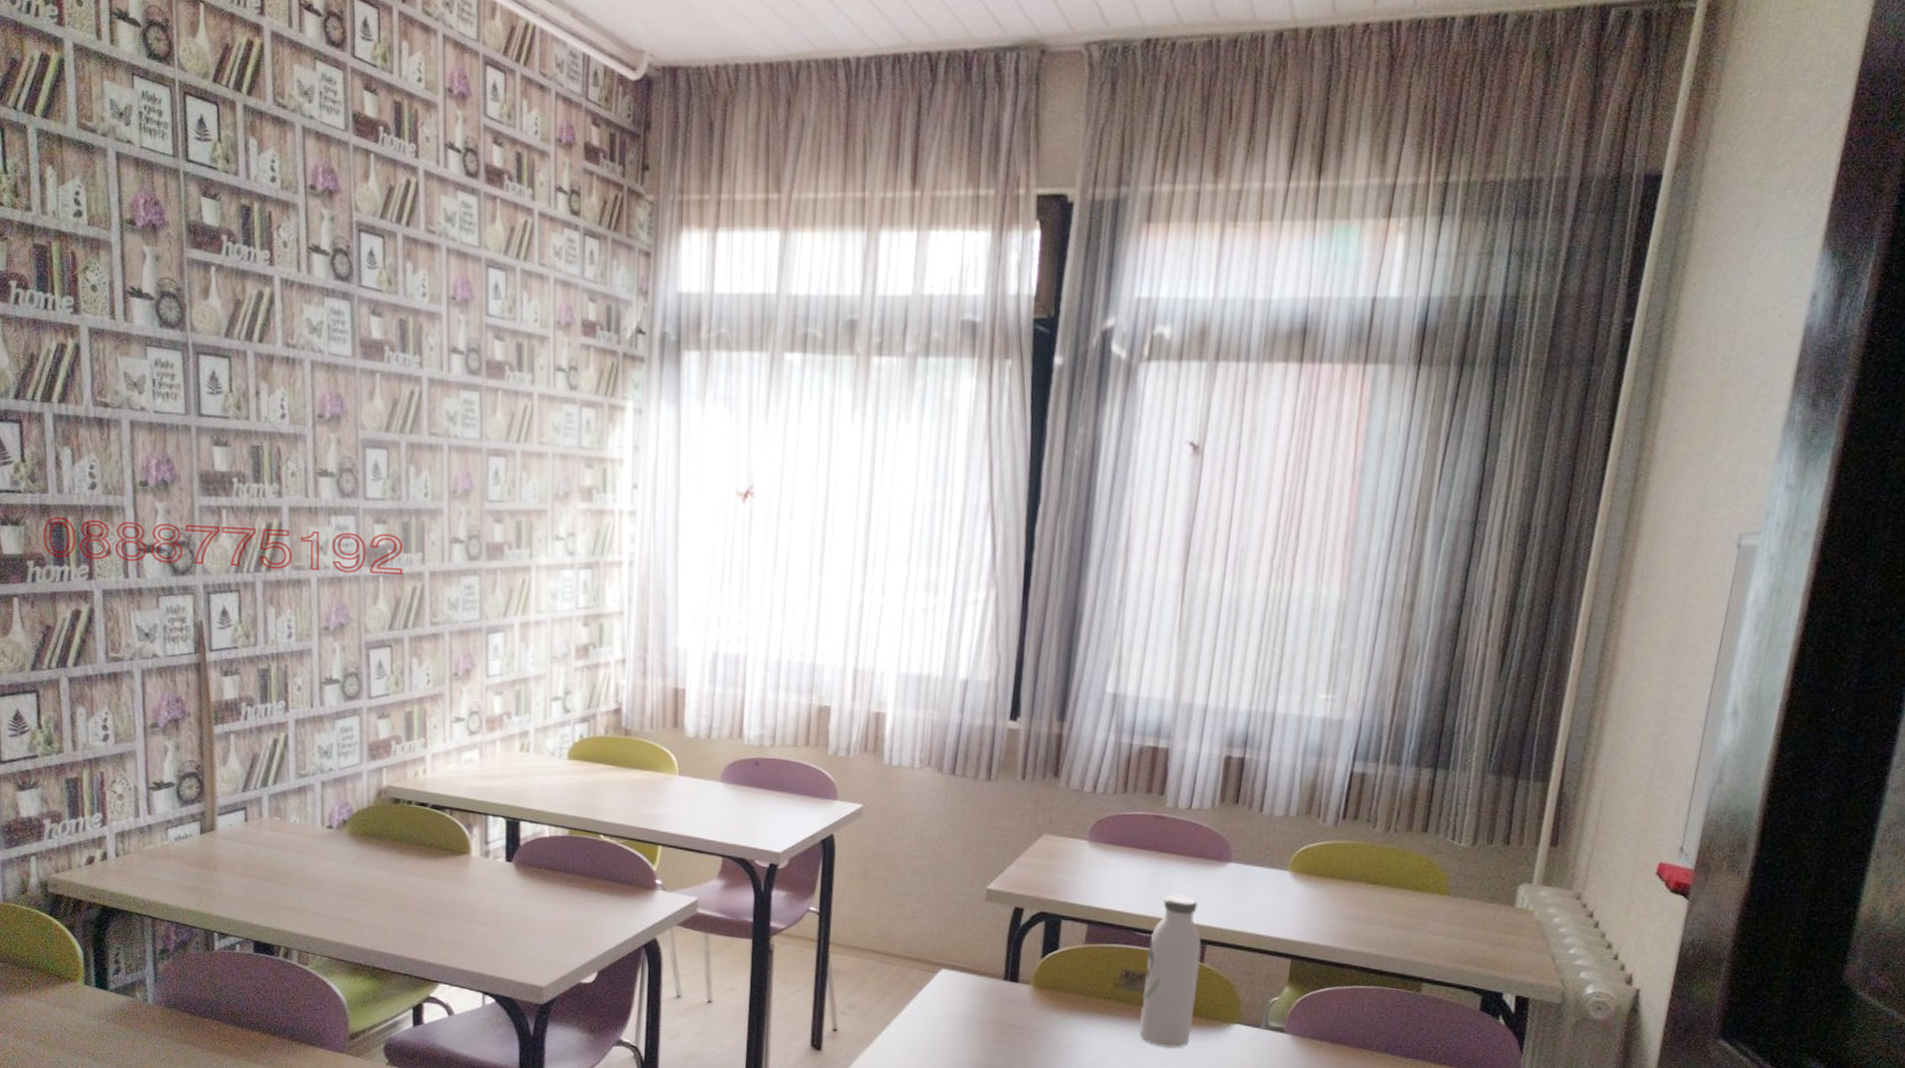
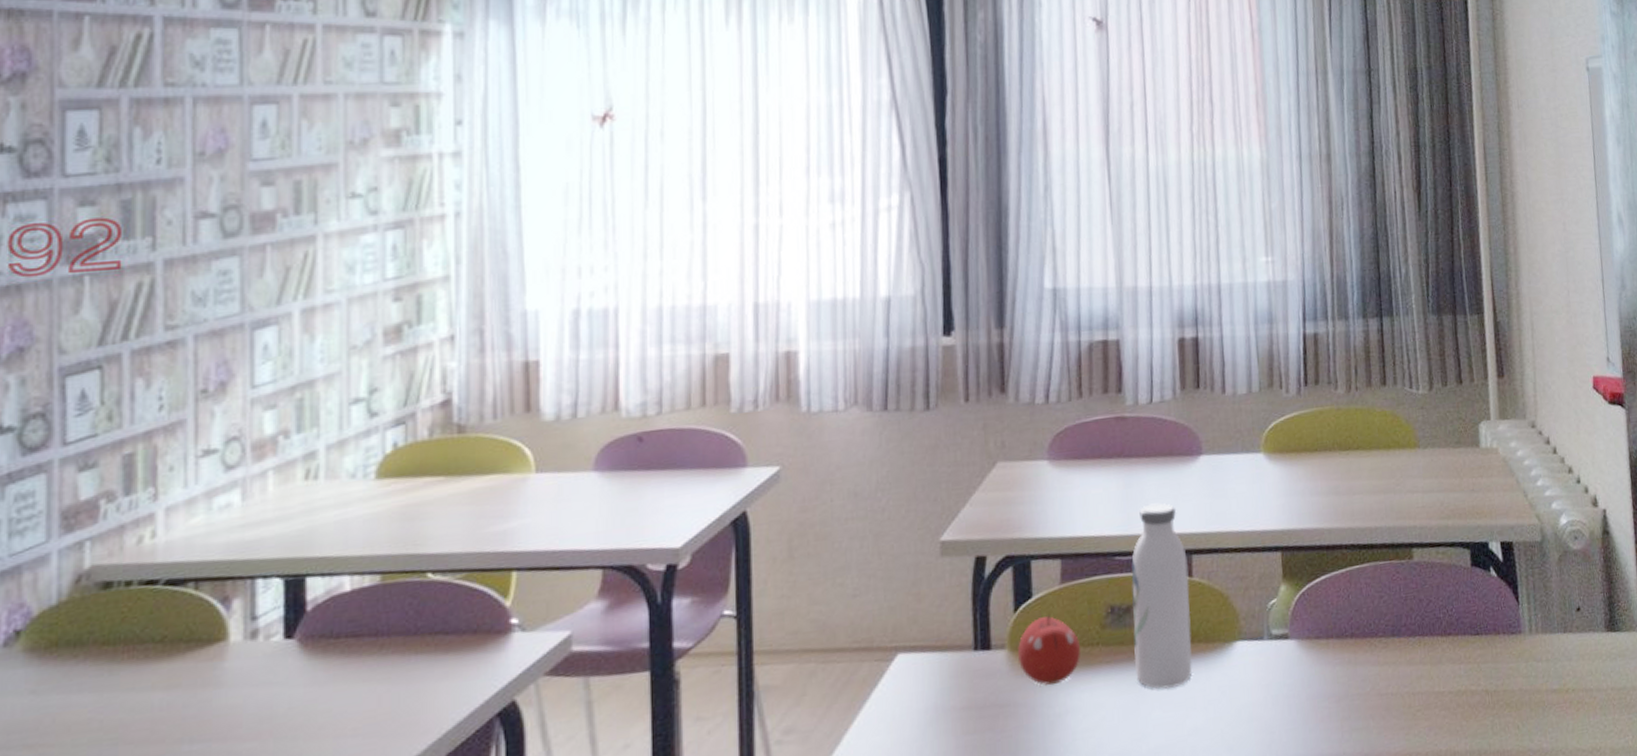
fruit: none [1040,965,1095,1022] -> present [1018,613,1081,686]

